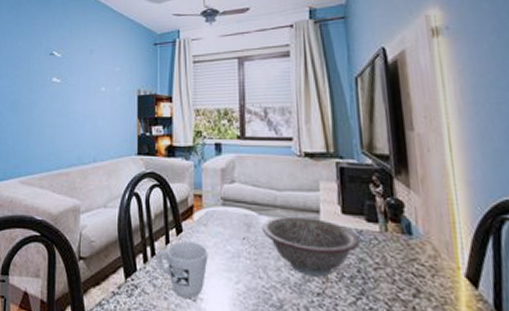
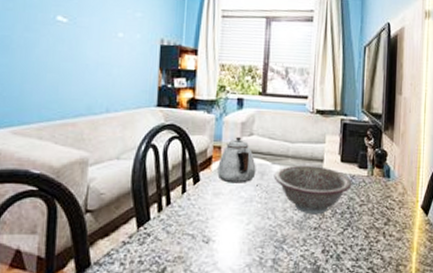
mug: present [157,241,208,298] -> none [171,190,223,241]
teapot: none [200,184,241,236] -> present [217,136,256,183]

